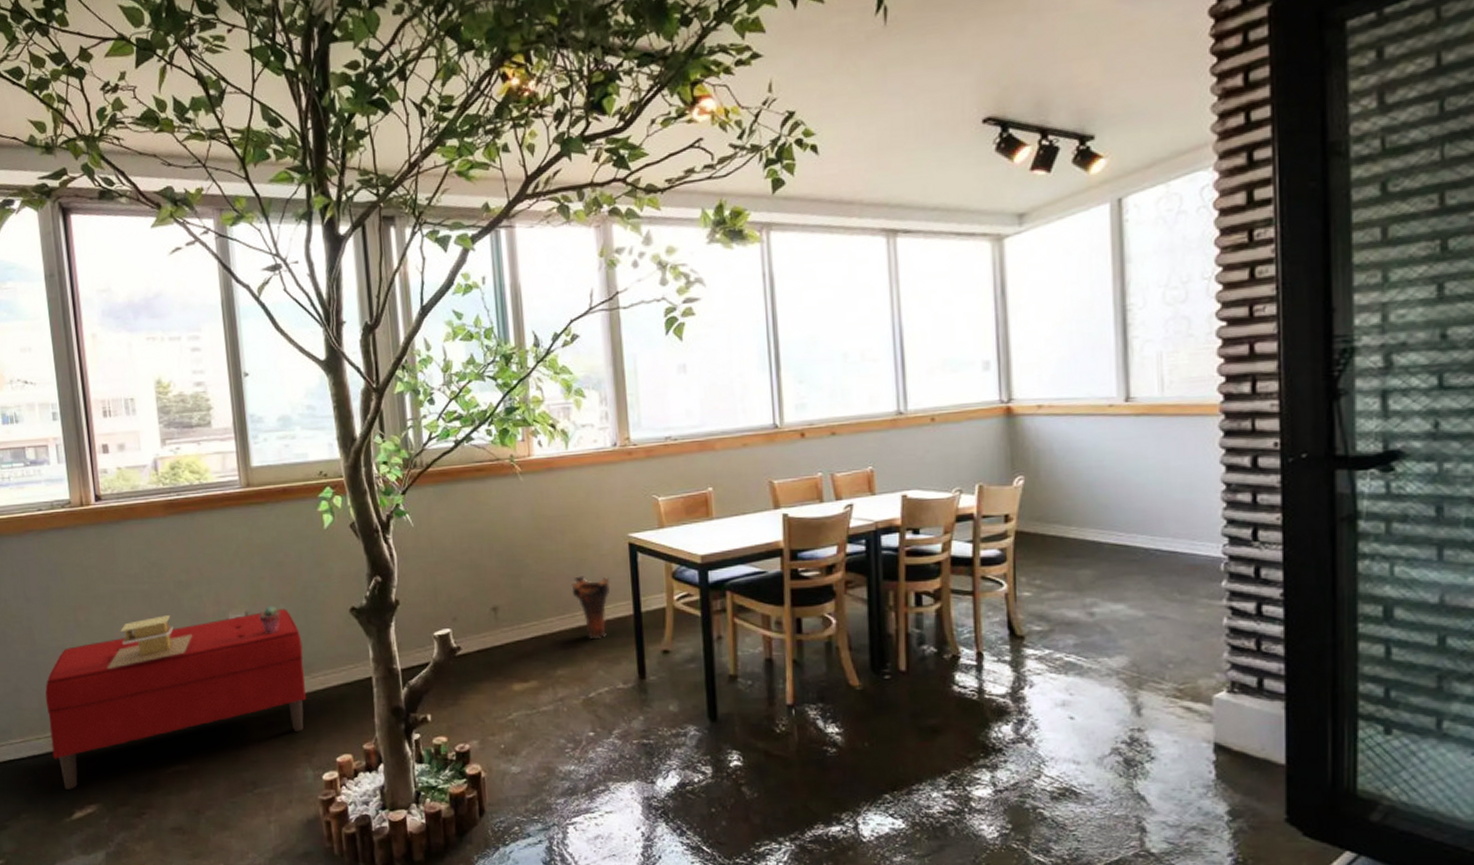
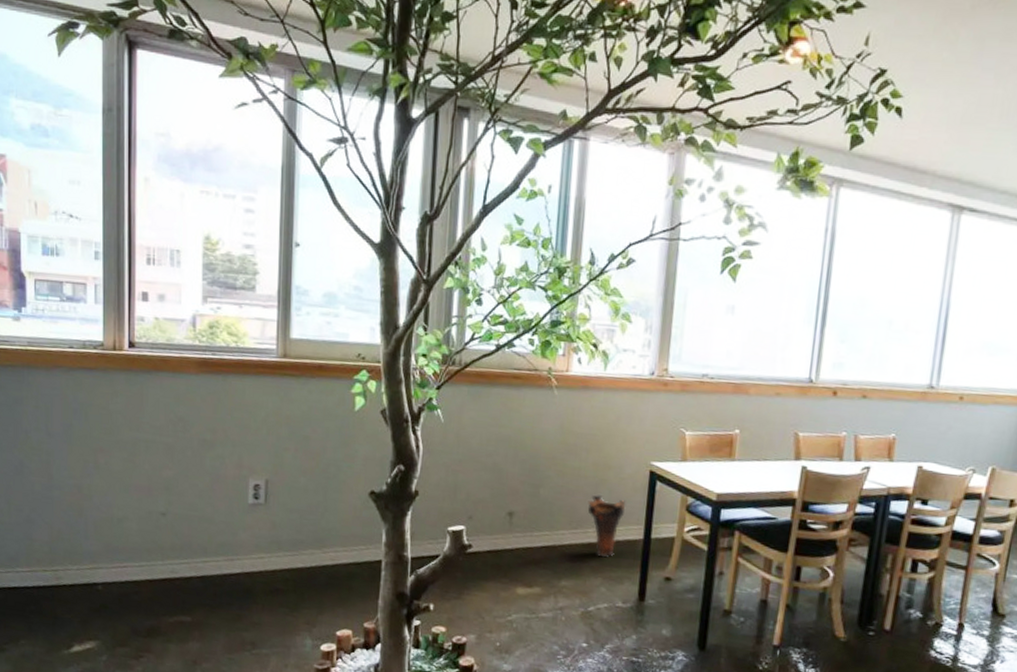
bench: present [45,608,306,789] -> none [56,481,318,624]
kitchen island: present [107,615,192,670] -> none [121,470,210,515]
potted succulent: present [259,606,281,633] -> none [279,477,301,504]

